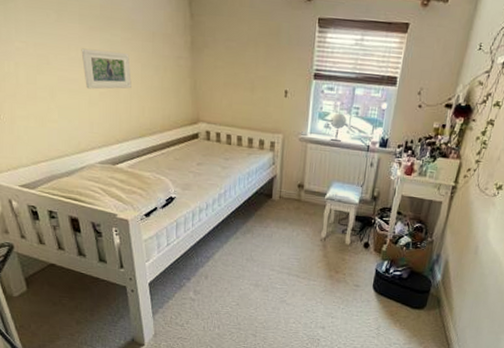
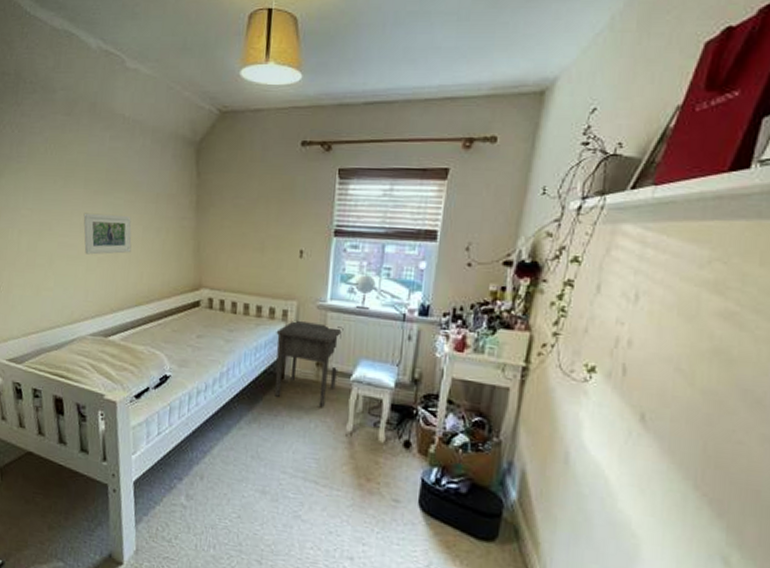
nightstand: none [264,150,321,219] -> present [274,319,344,407]

